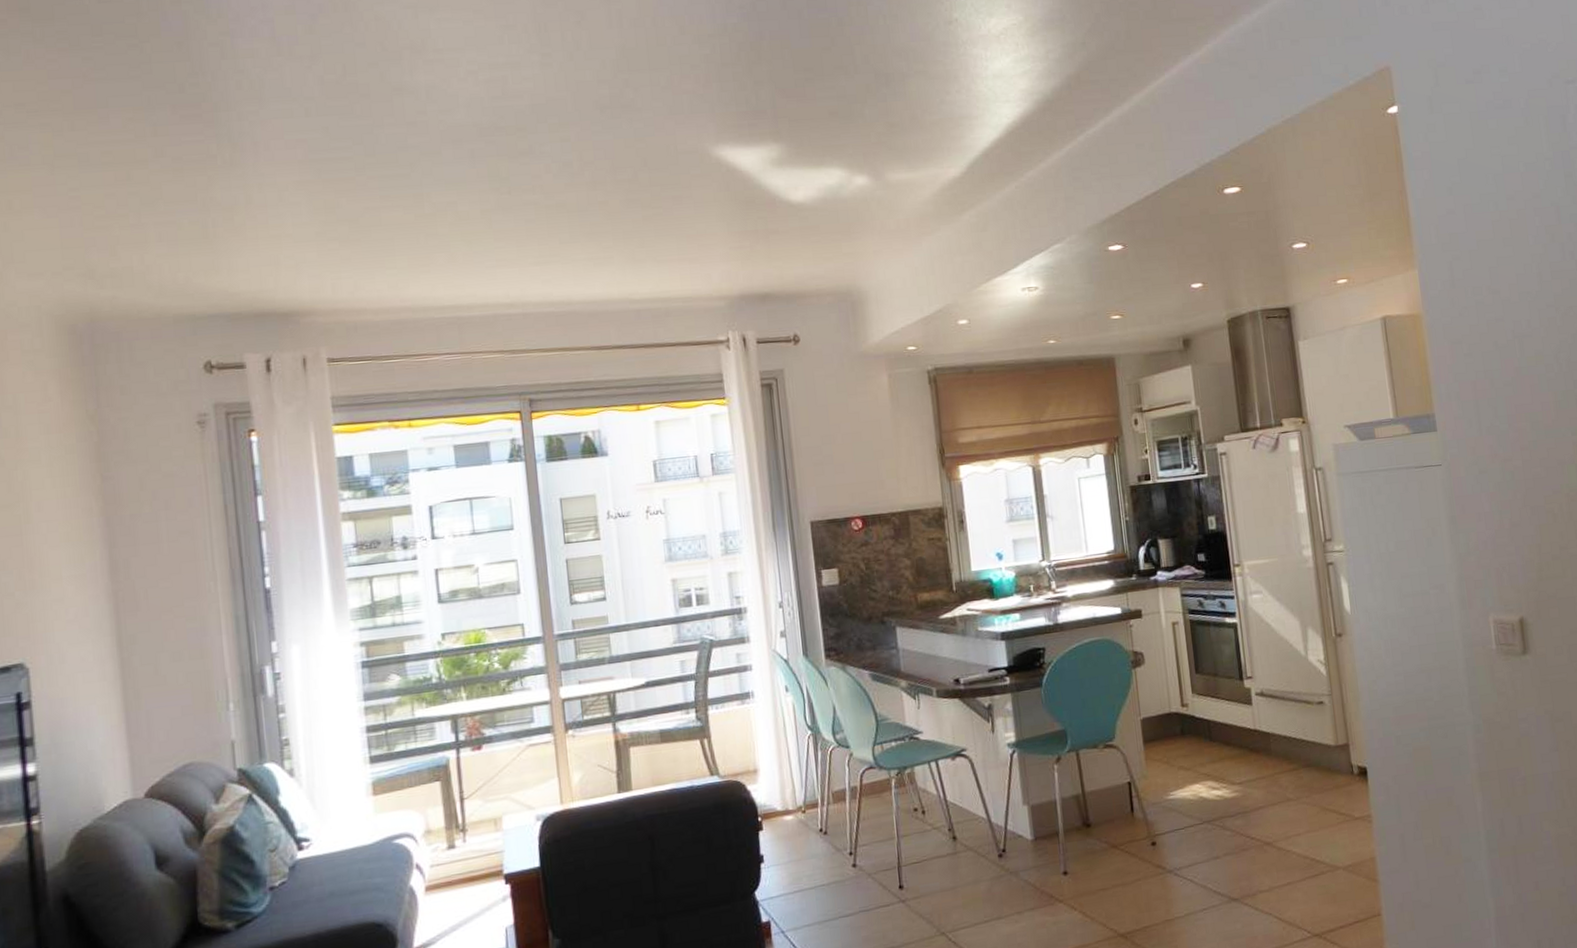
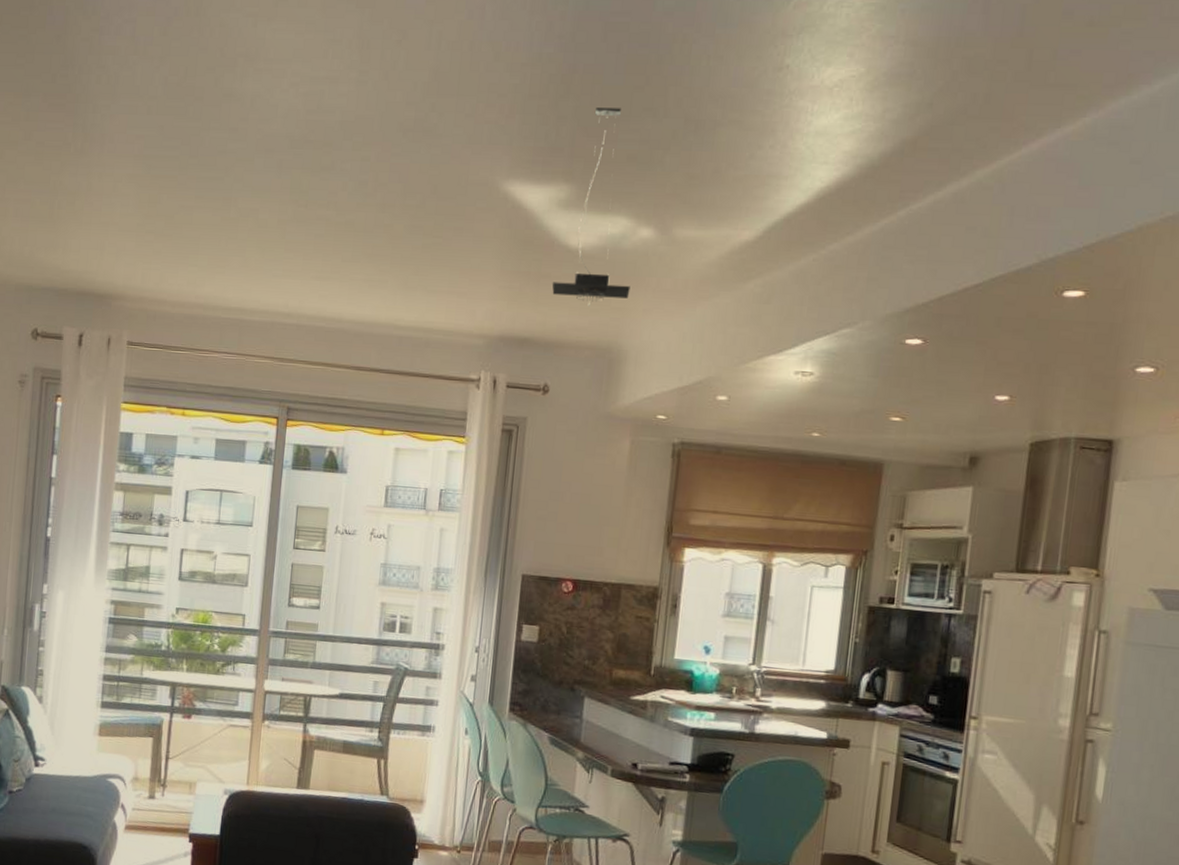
pendant lamp: none [781,69,858,256] -> present [552,107,630,307]

